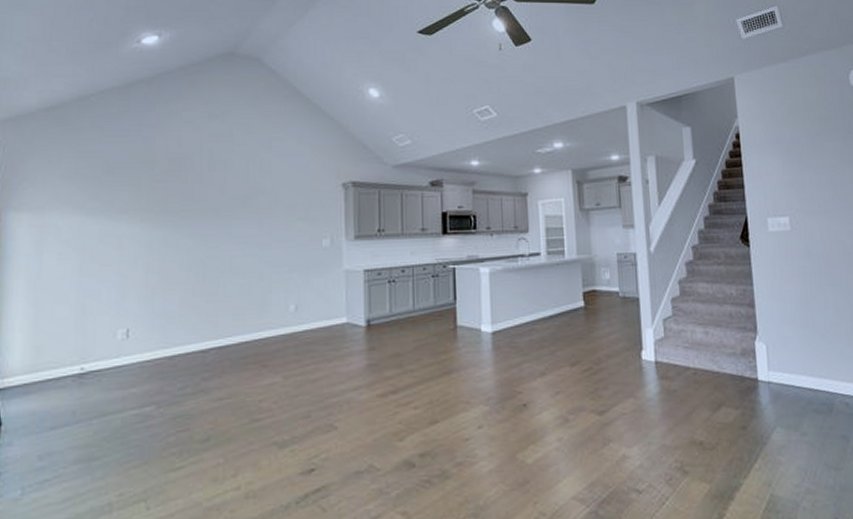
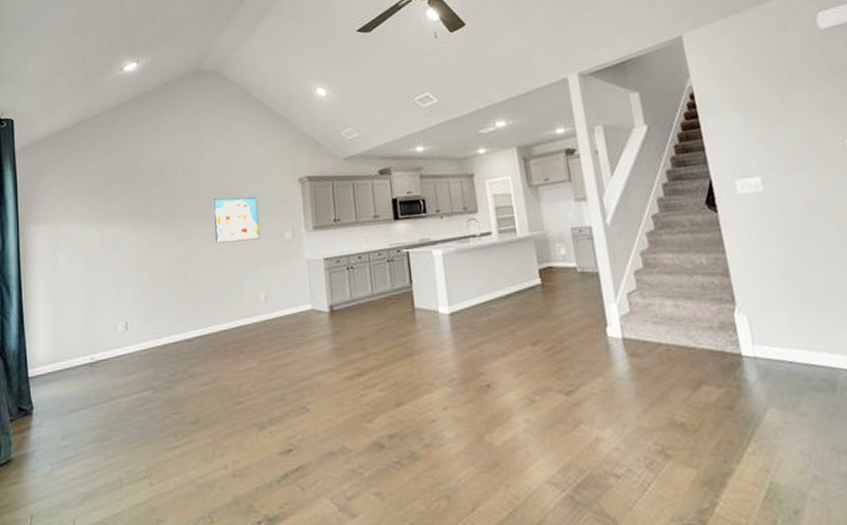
wall art: none [242,198,294,248] -> present [214,197,260,244]

